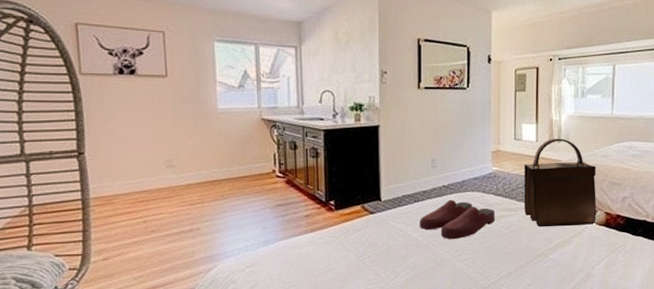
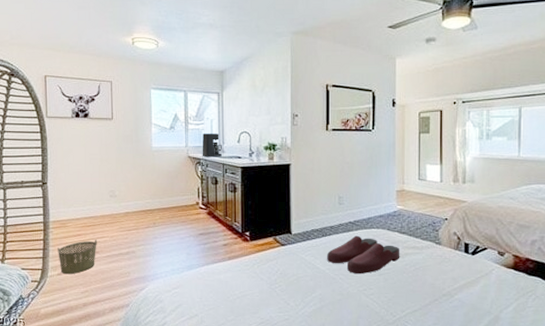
basket: none [102,217,152,259] -> present [58,239,97,275]
coffee maker: none [277,93,301,120] -> present [202,134,222,157]
handbag: present [523,138,597,228] -> none [428,179,504,267]

